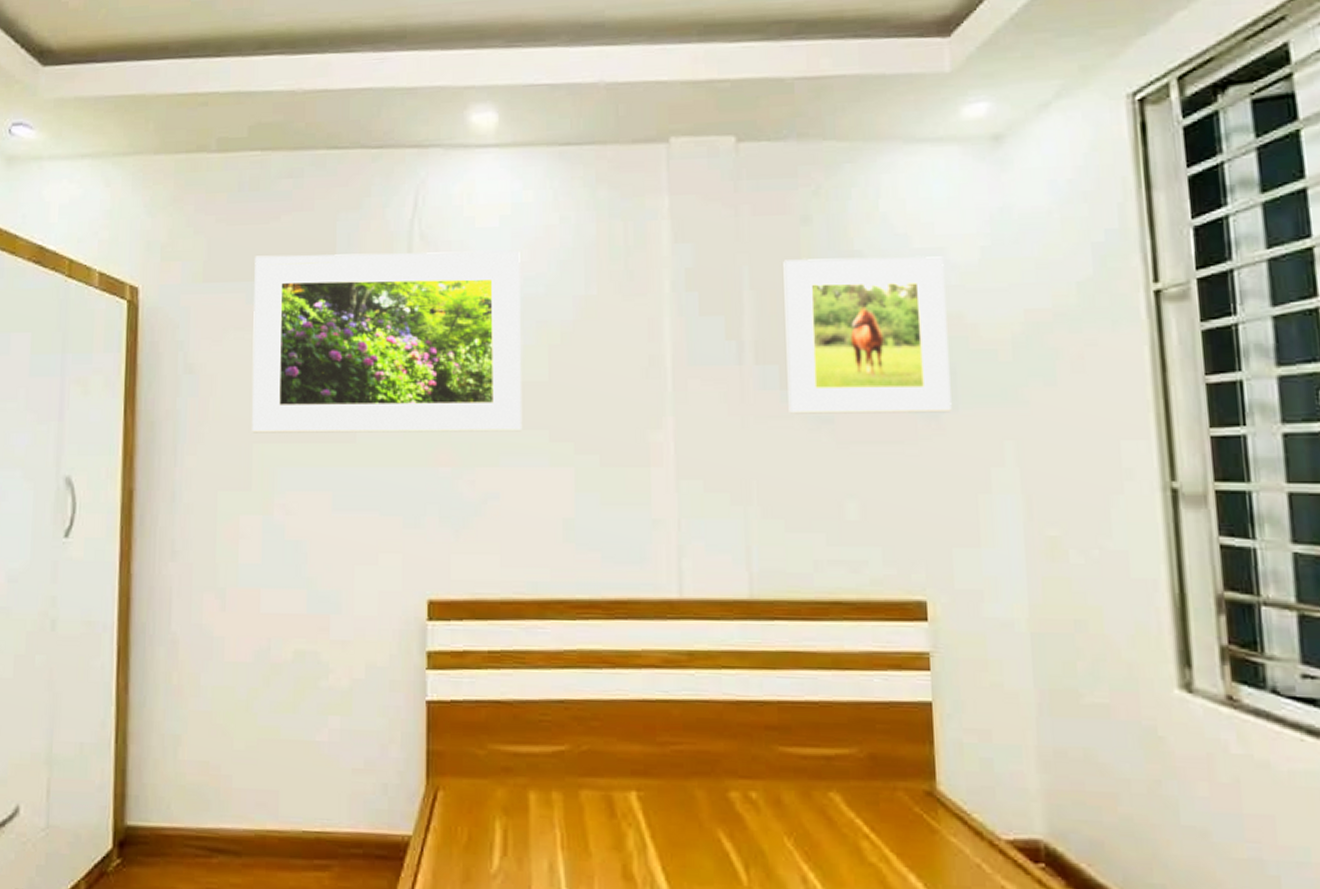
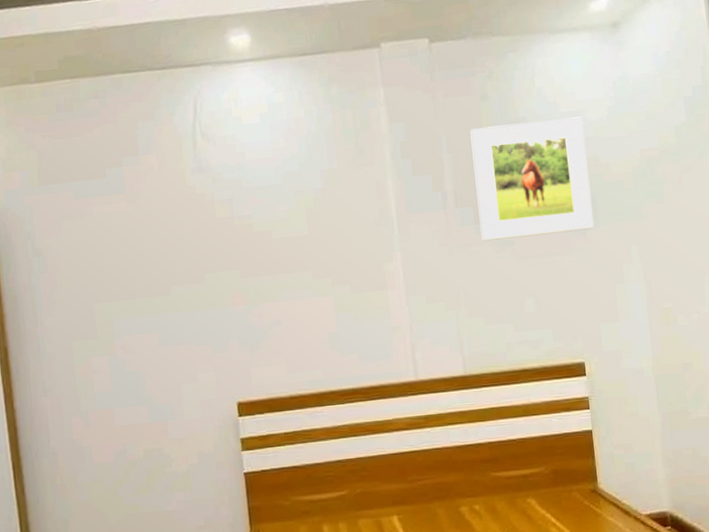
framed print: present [252,251,523,433] -> none [77,139,293,296]

